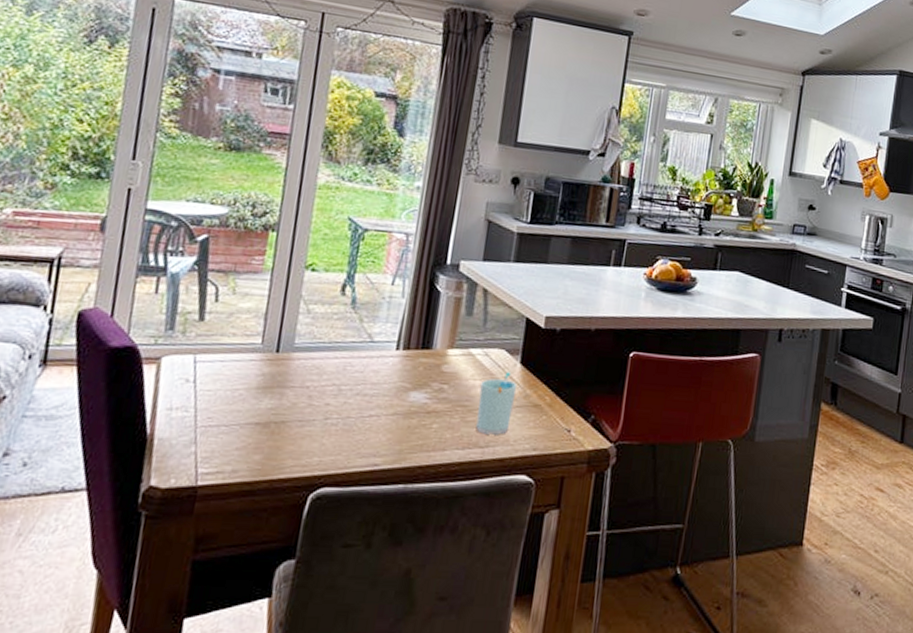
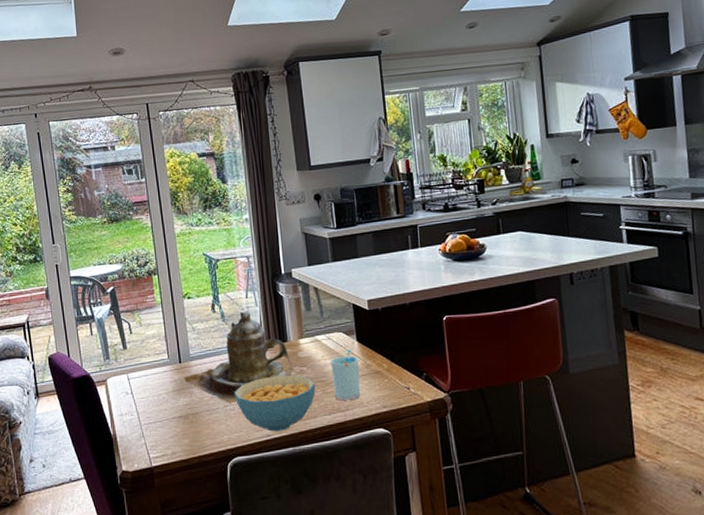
teapot: none [276,302,431,417] -> present [184,312,293,404]
cereal bowl: none [342,389,455,461] -> present [234,375,316,432]

